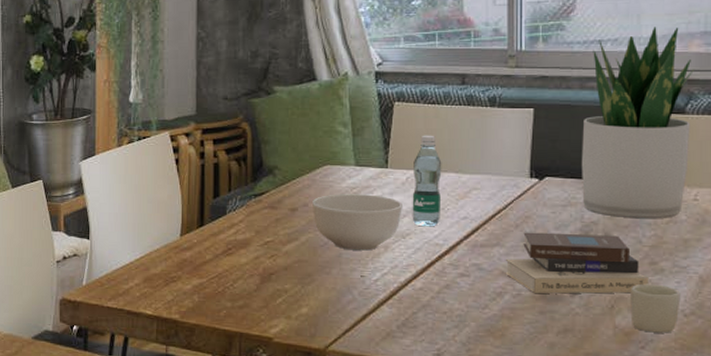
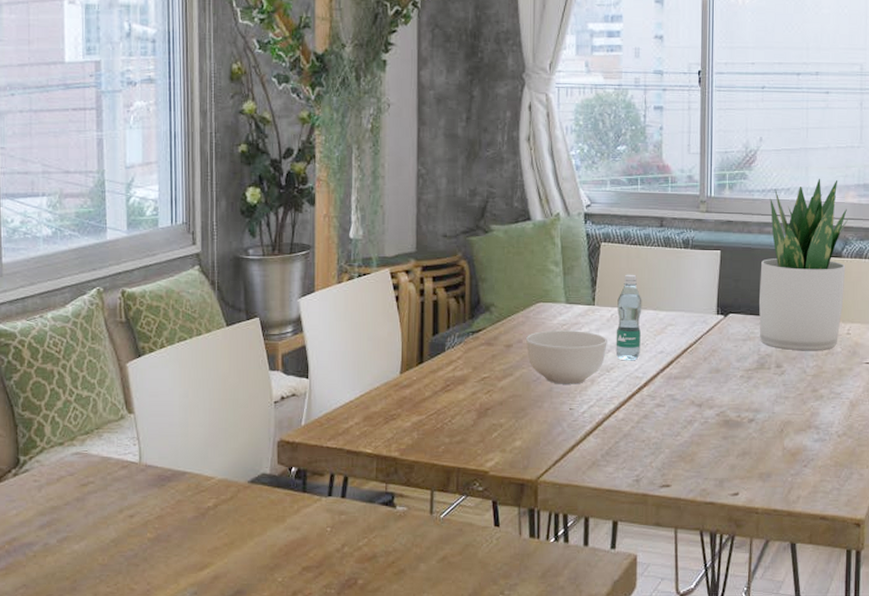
books: present [505,232,648,294] -> none [695,364,811,421]
cup: present [630,283,681,333] -> none [796,409,836,452]

